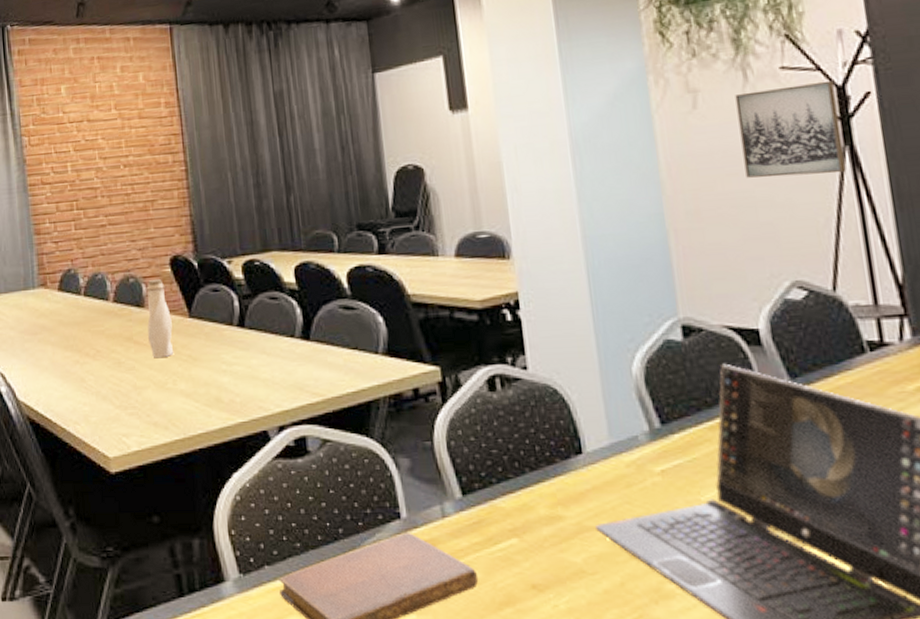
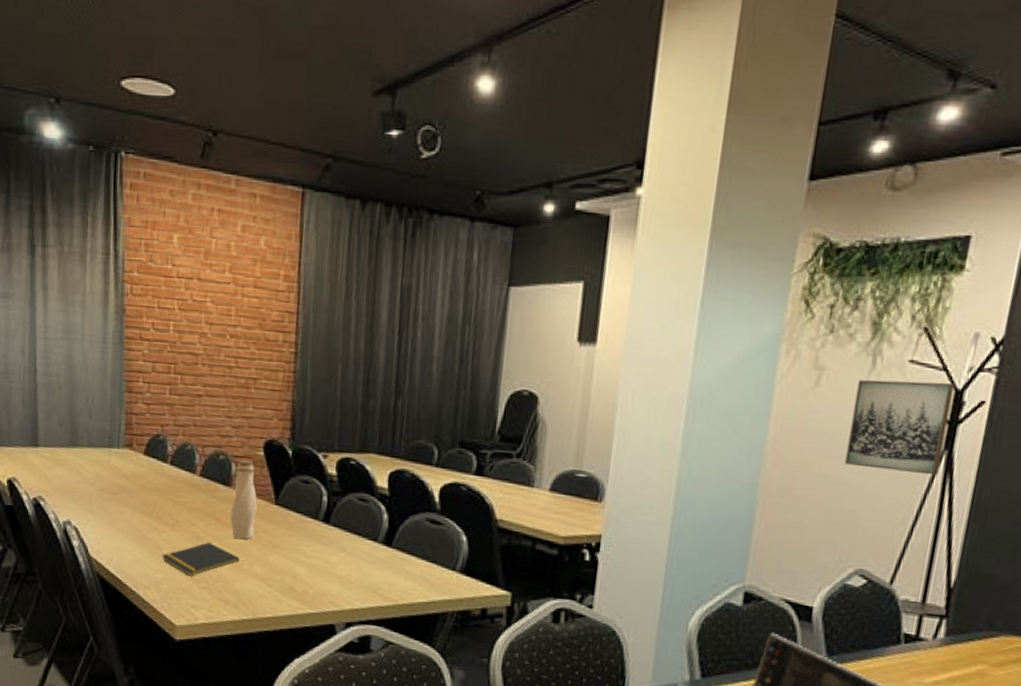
notepad: none [86,367,163,404] -> present [161,542,240,576]

